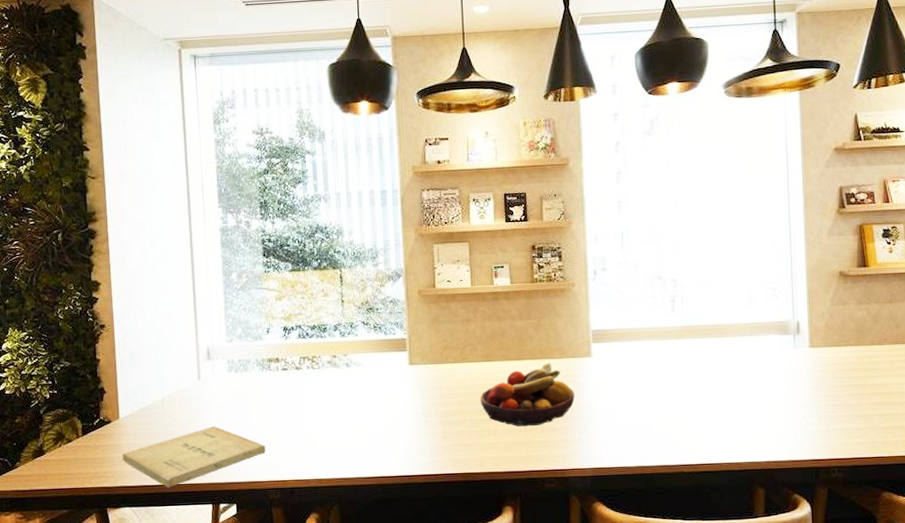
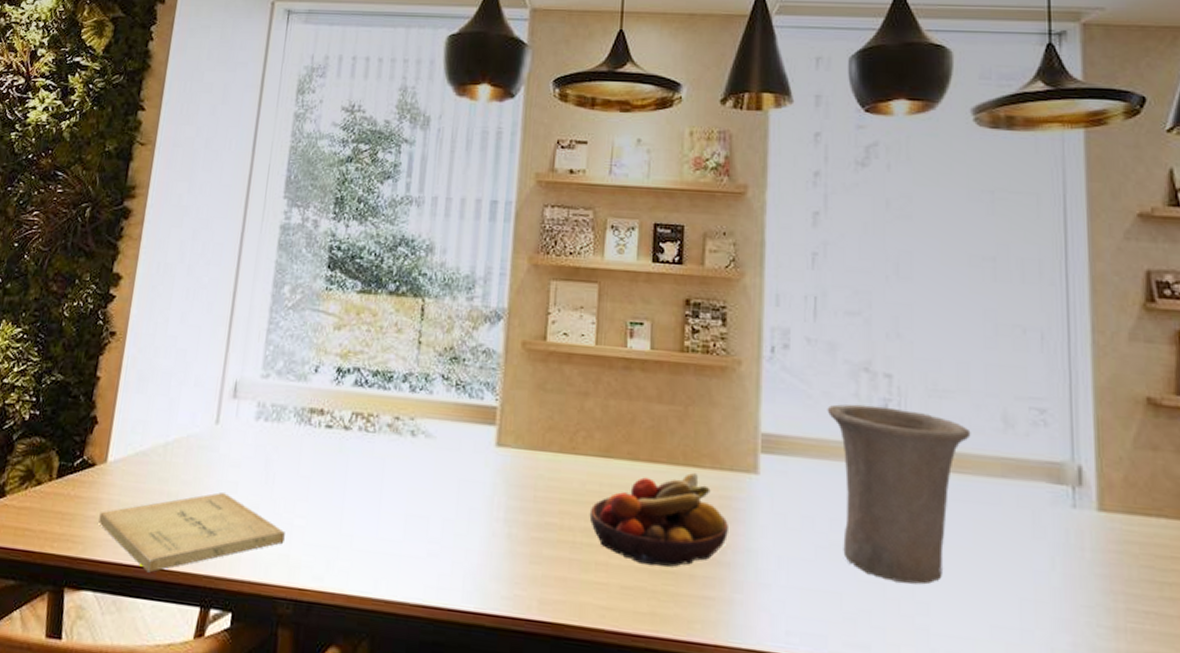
vase: none [634,301,729,411] -> present [827,404,971,585]

